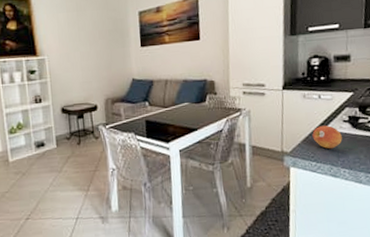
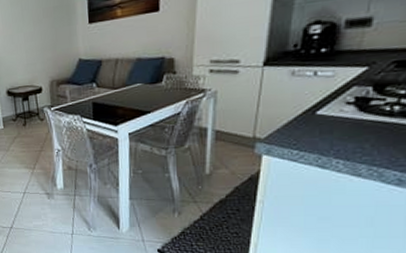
fruit: present [312,125,342,149] -> none [298,108,341,136]

